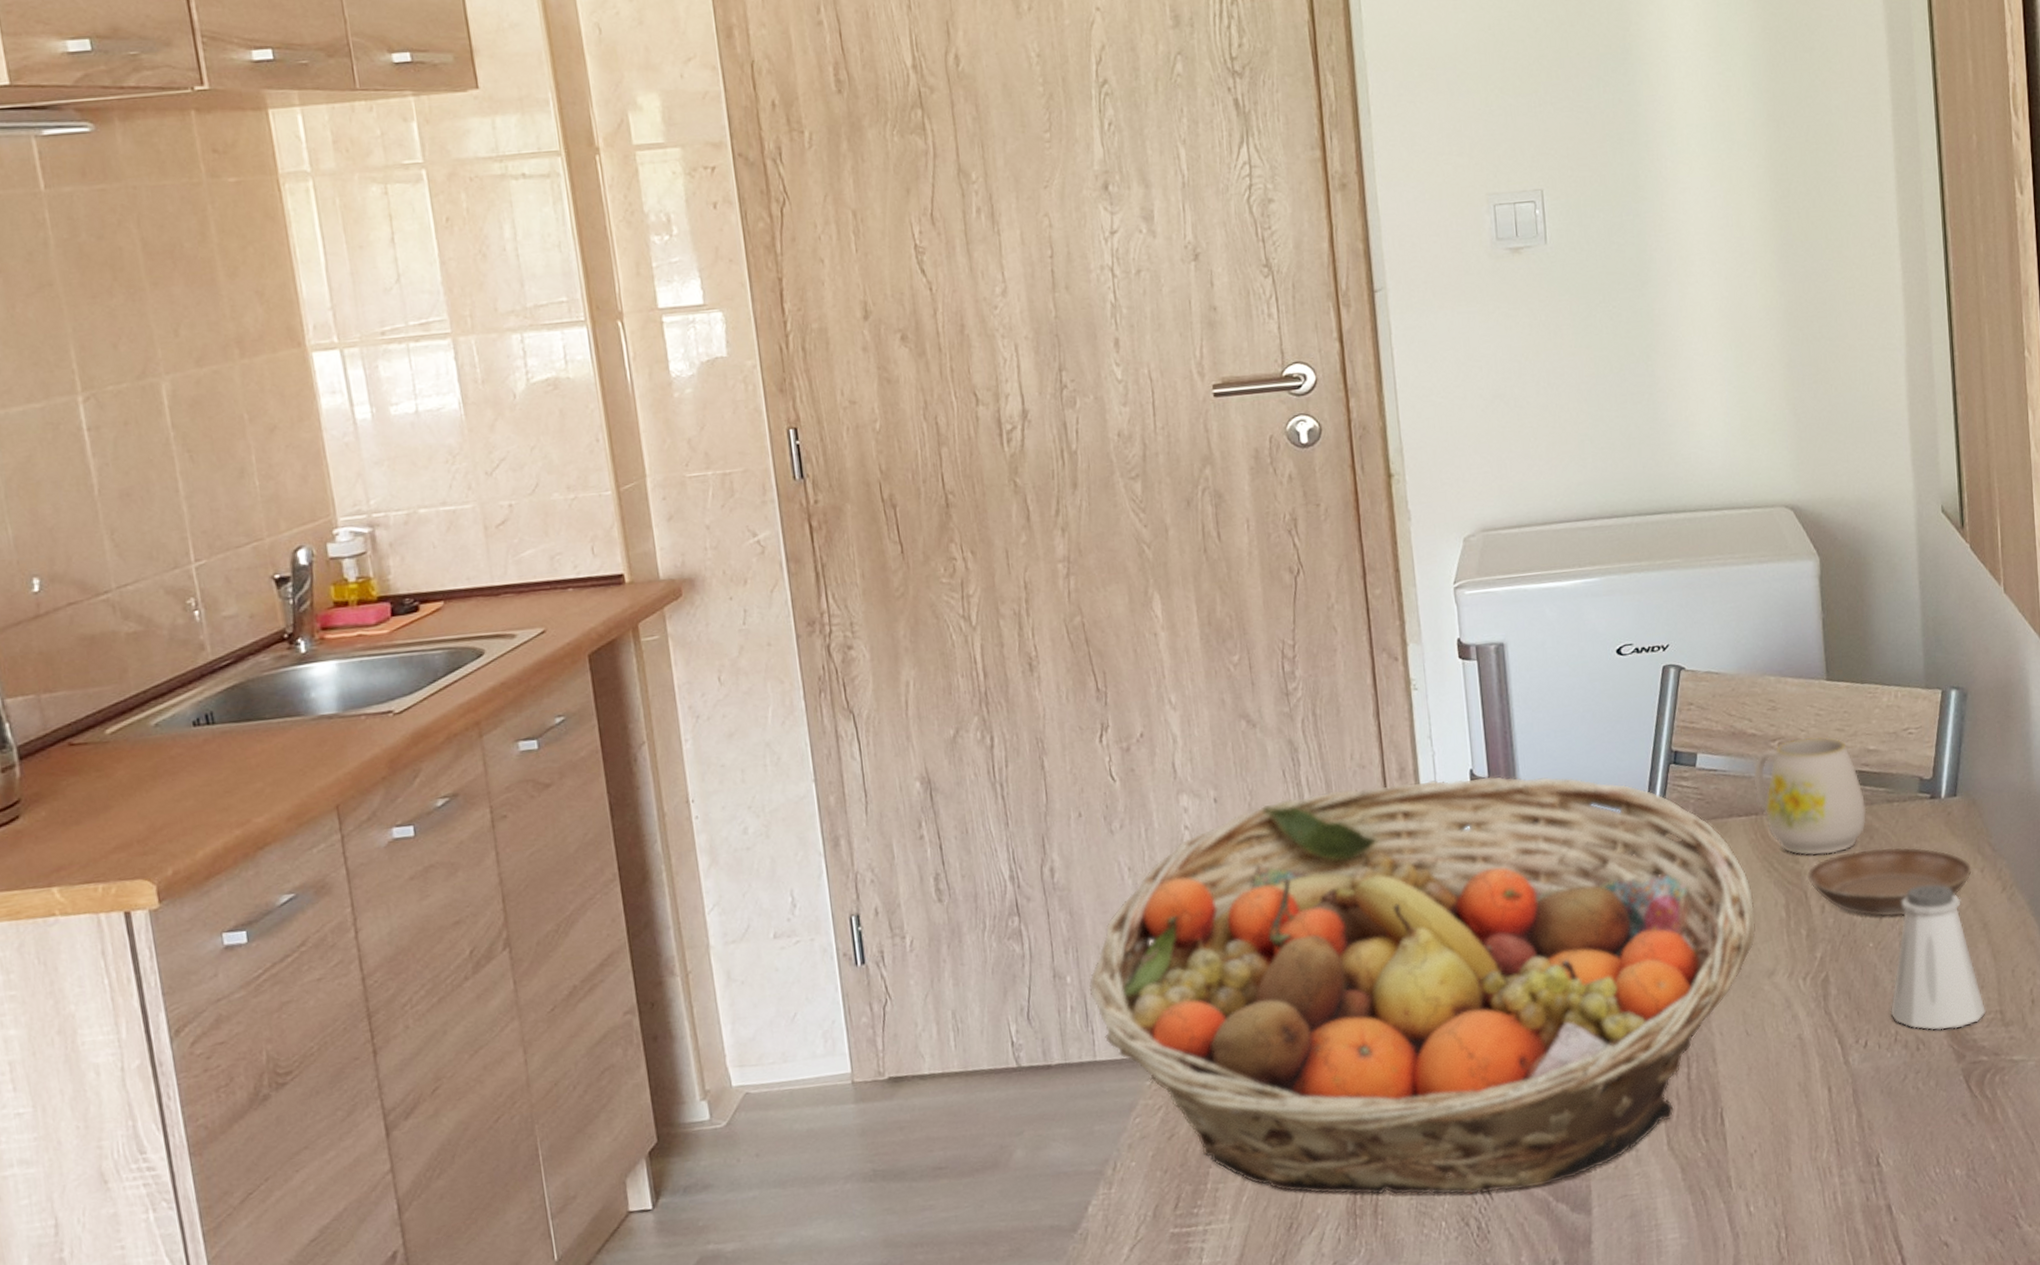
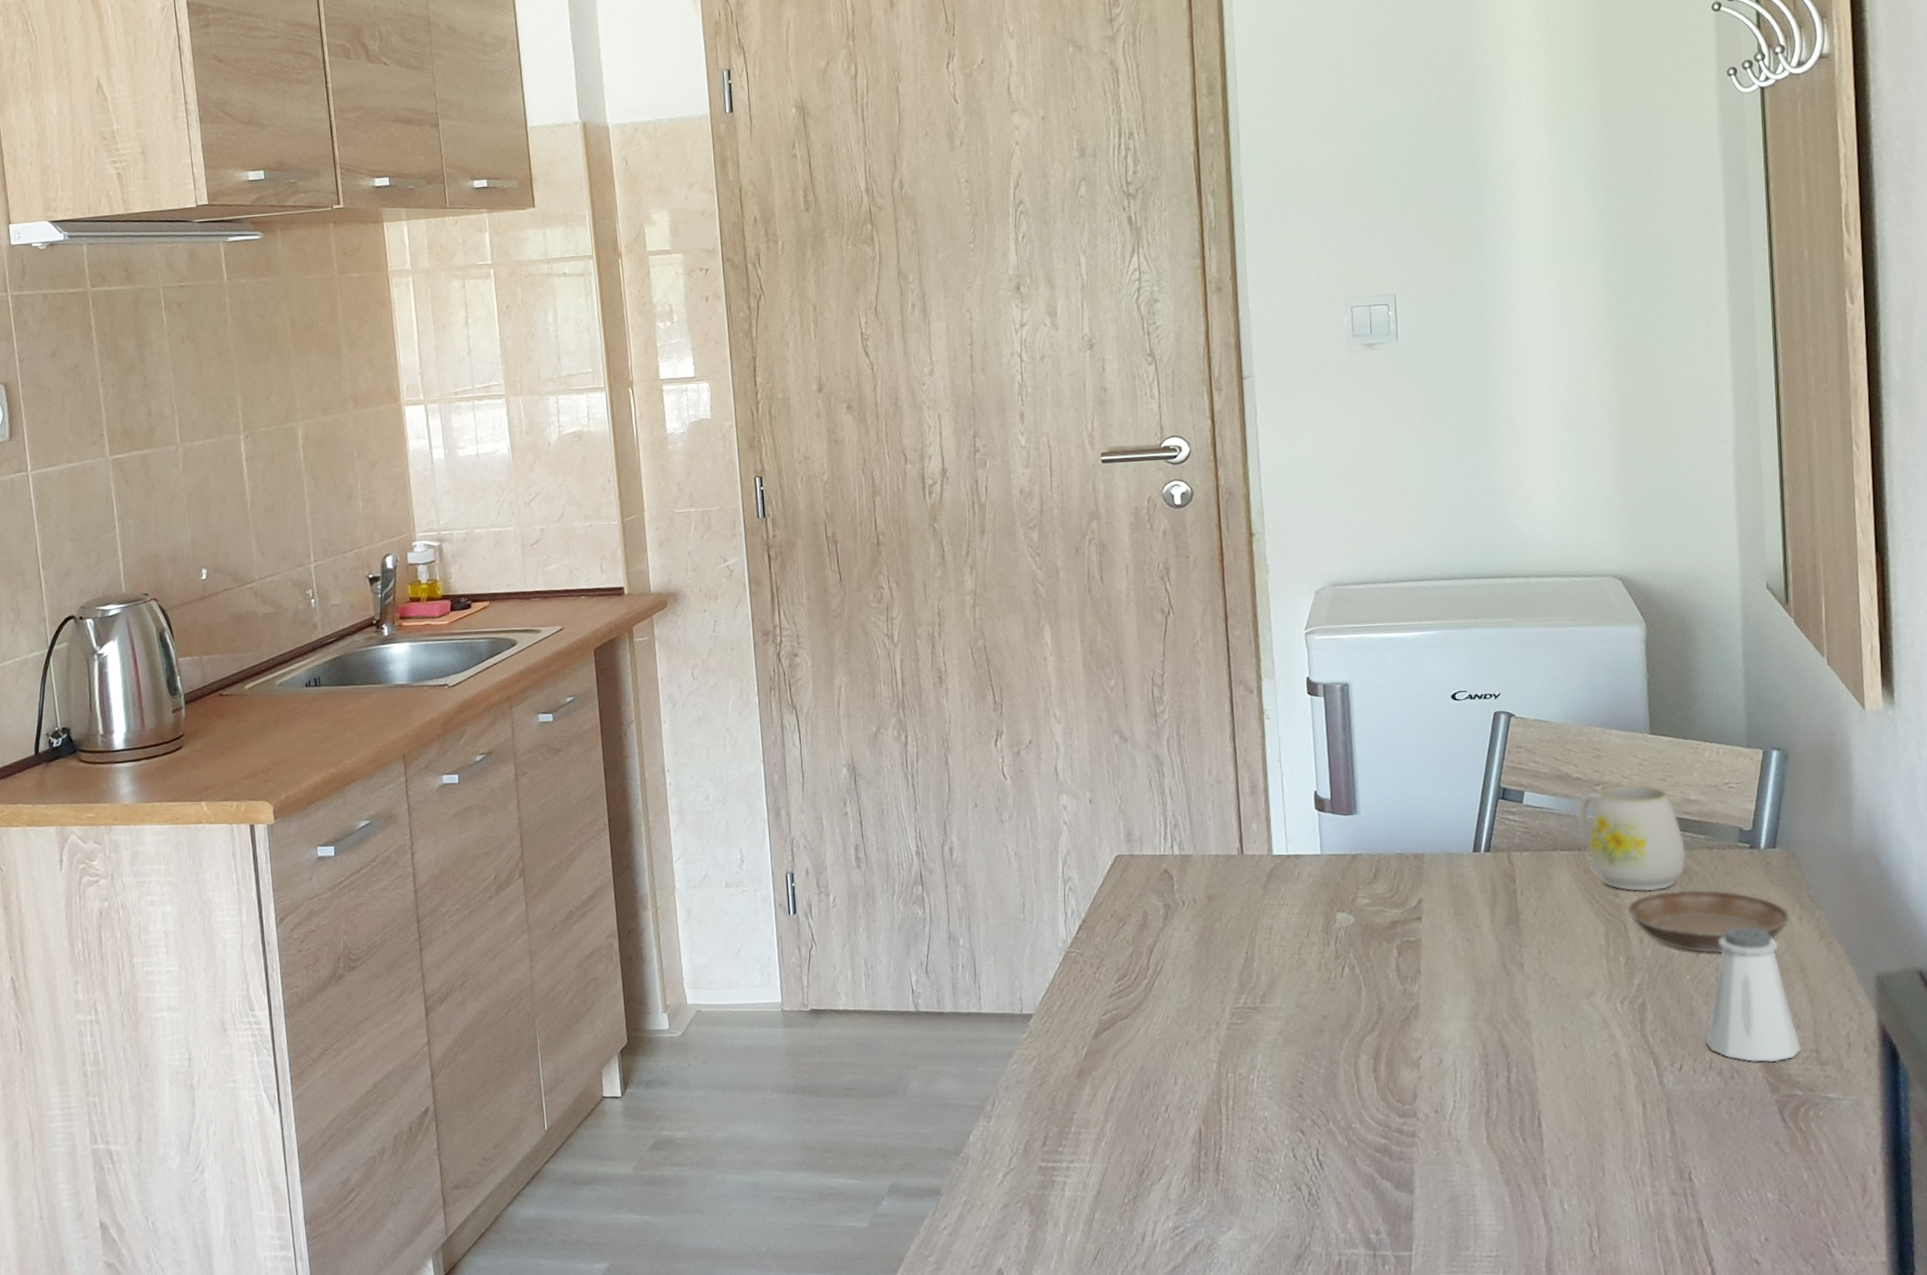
fruit basket: present [1088,776,1756,1195] -> none [977,798,1577,1164]

